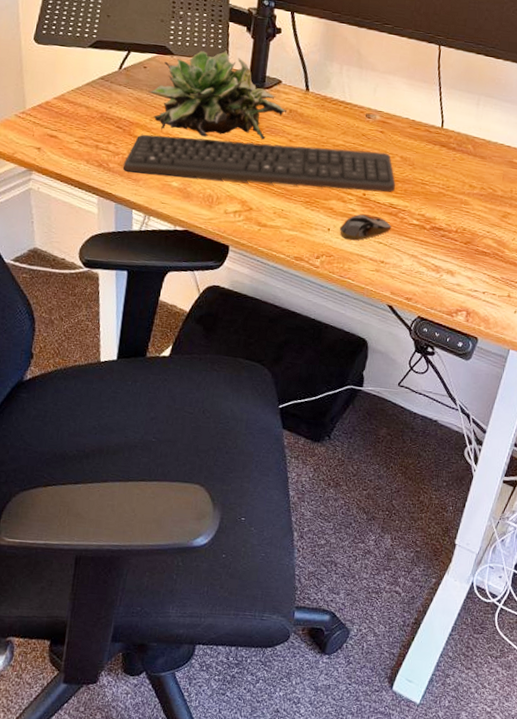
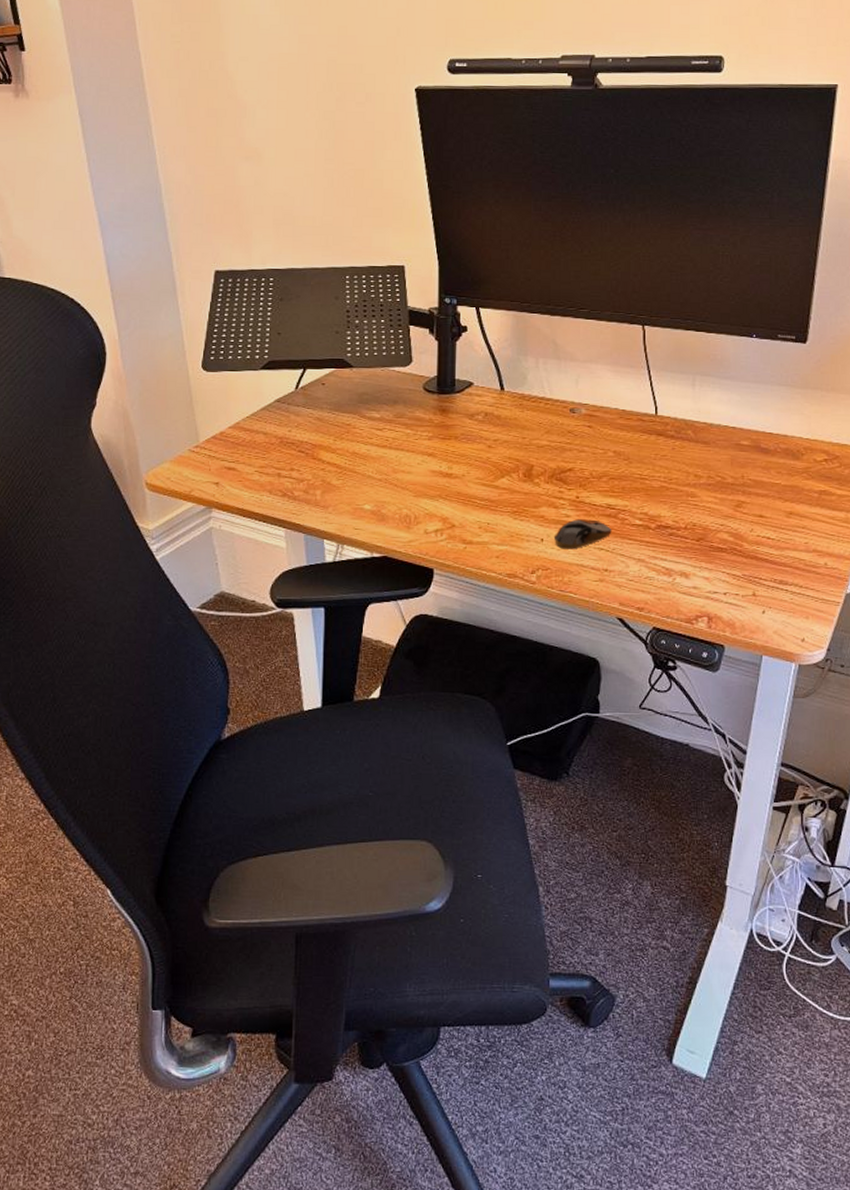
computer keyboard: present [123,134,396,193] -> none [309,449,611,500]
succulent plant: present [148,50,287,140] -> none [329,356,483,452]

